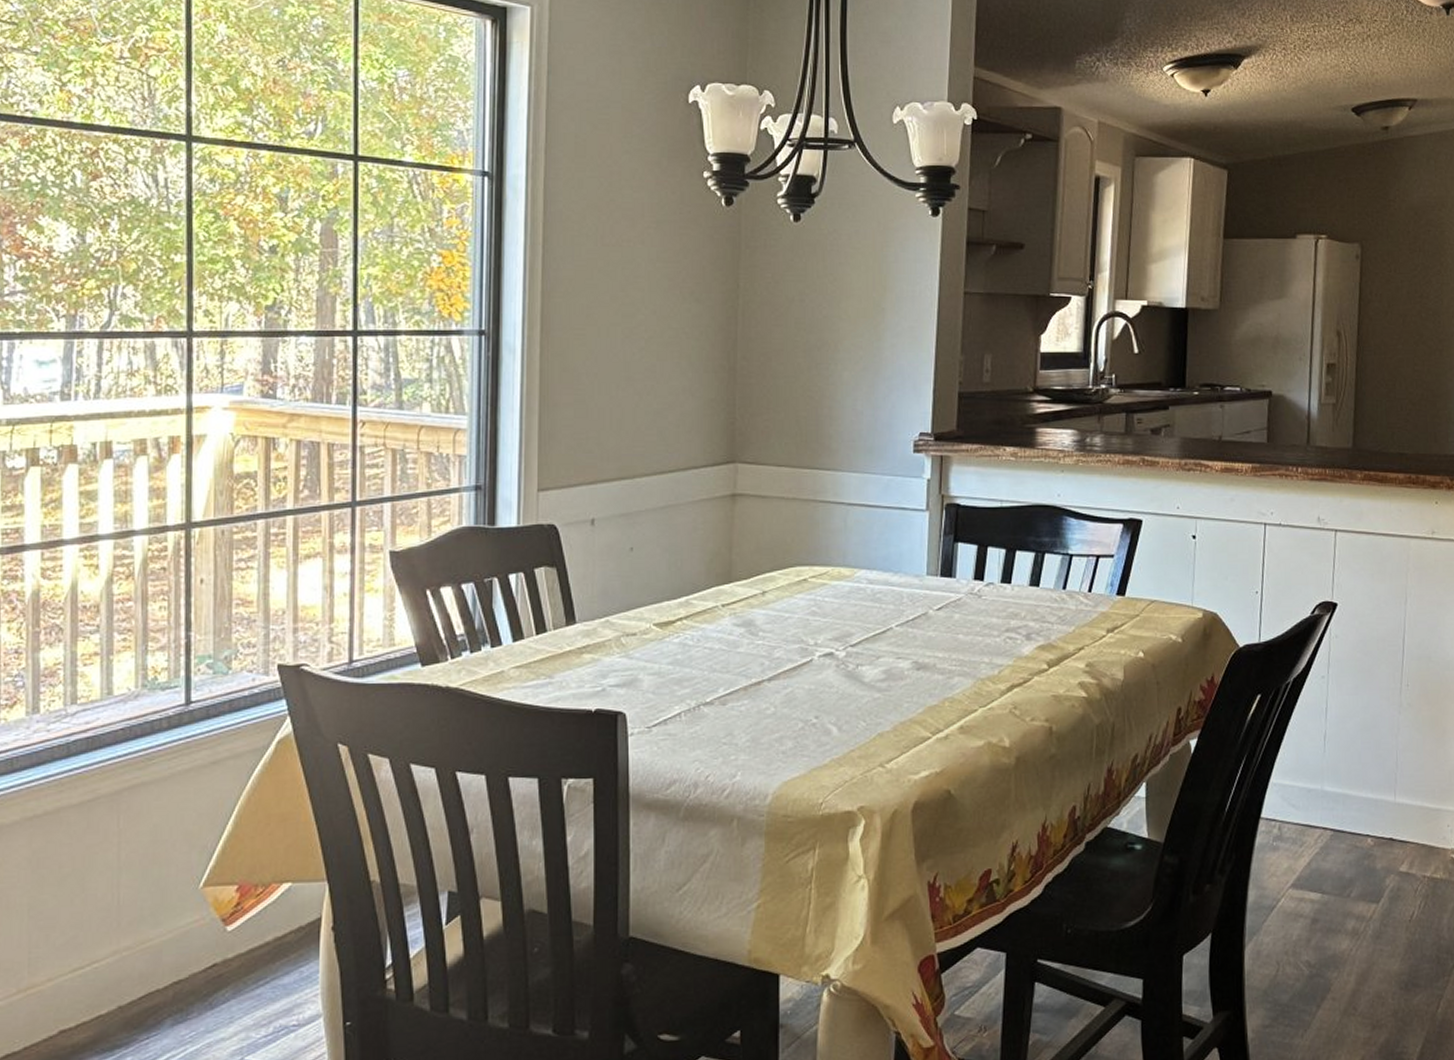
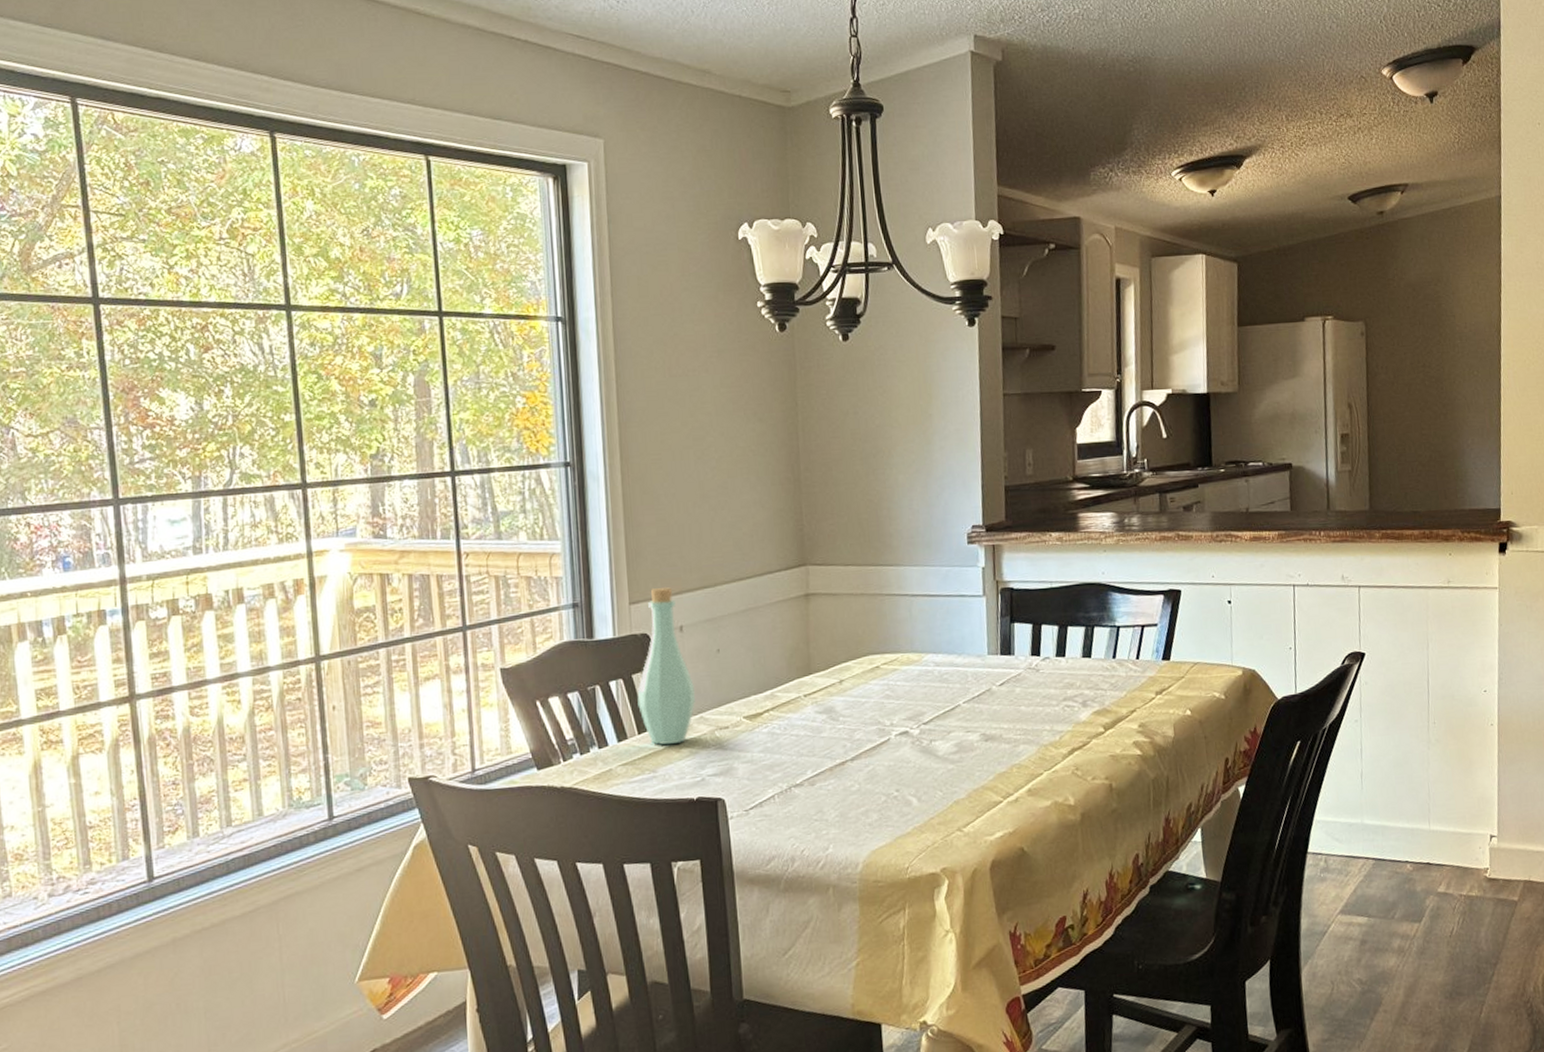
bottle: none [538,476,602,648] -> present [637,587,696,745]

